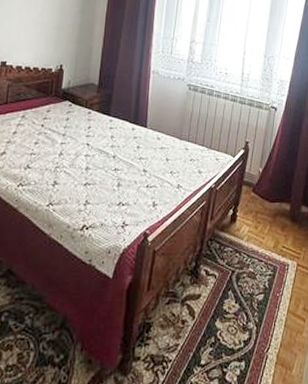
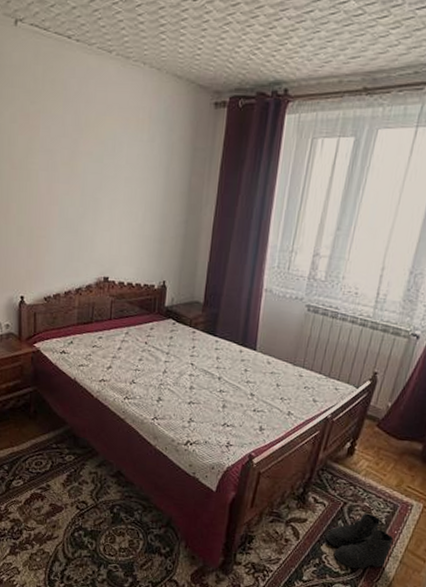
boots: none [218,278,277,341] -> present [325,512,394,569]

